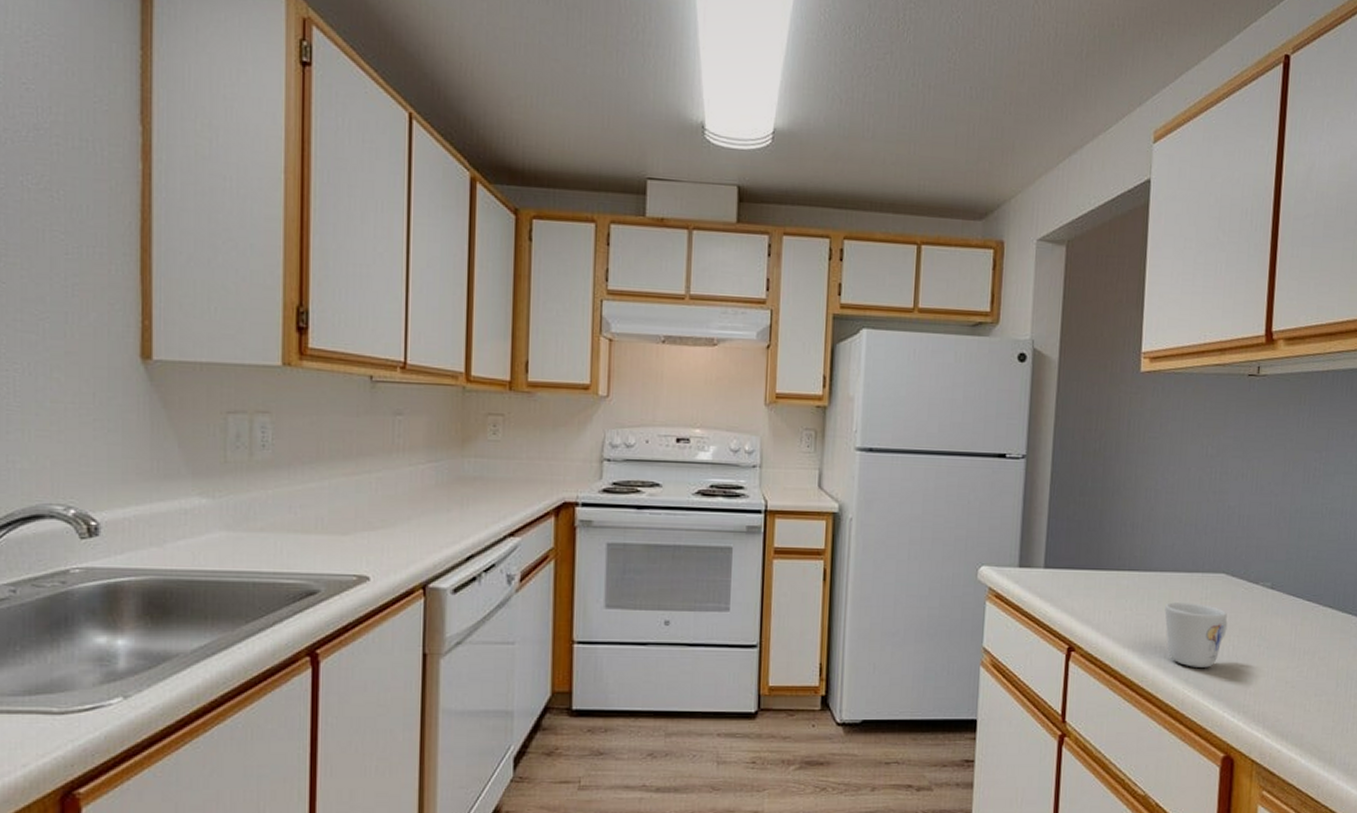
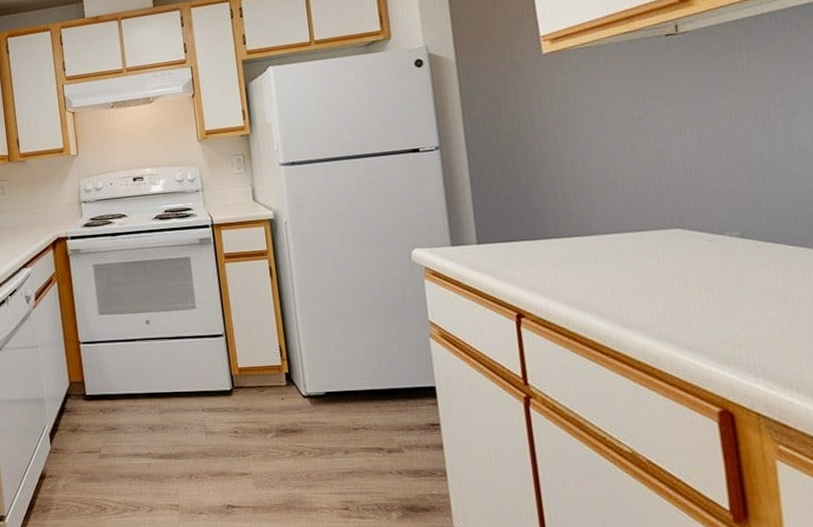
mug: present [1164,602,1228,668] -> none [616,260,696,324]

